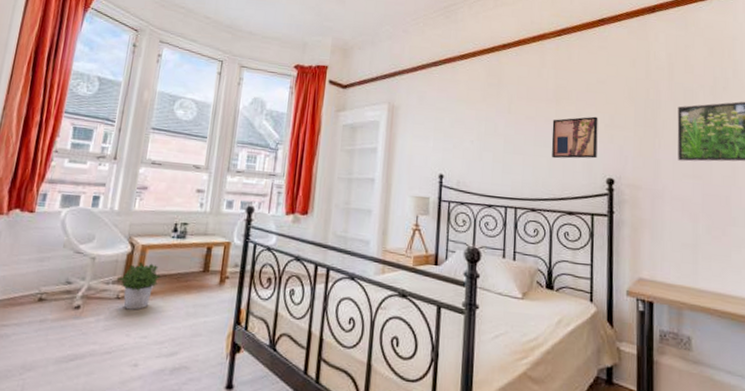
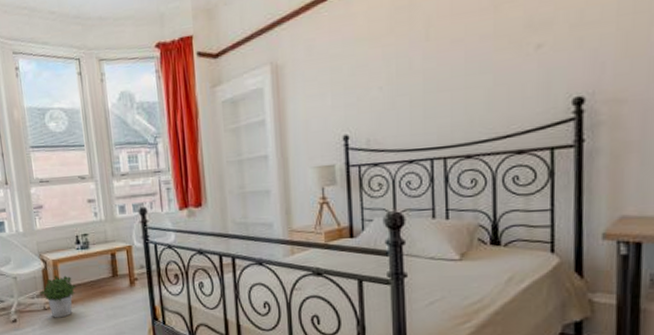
wall art: present [551,116,598,159] -> none [489,16,559,87]

